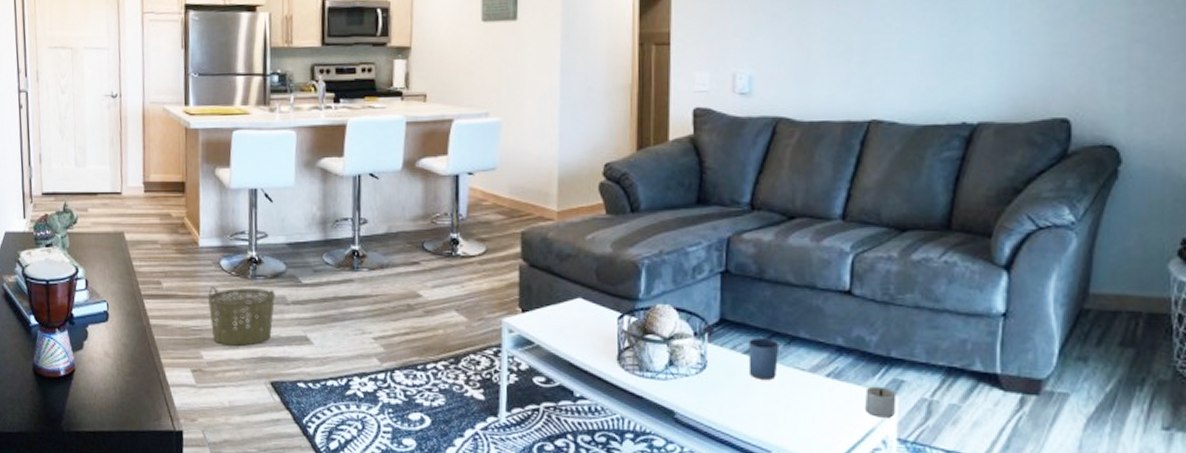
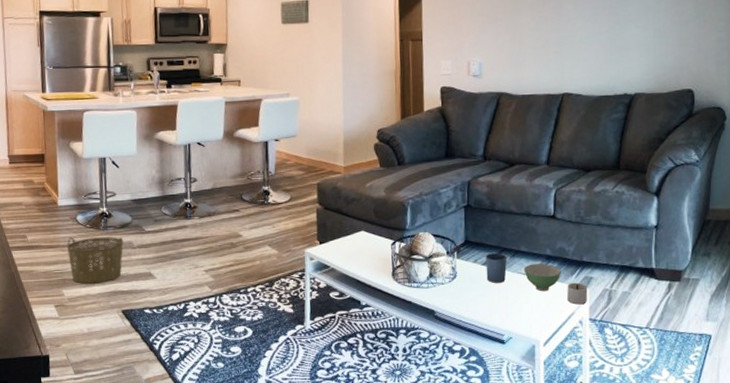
bowl: none [803,356,858,396] -> present [524,263,562,292]

